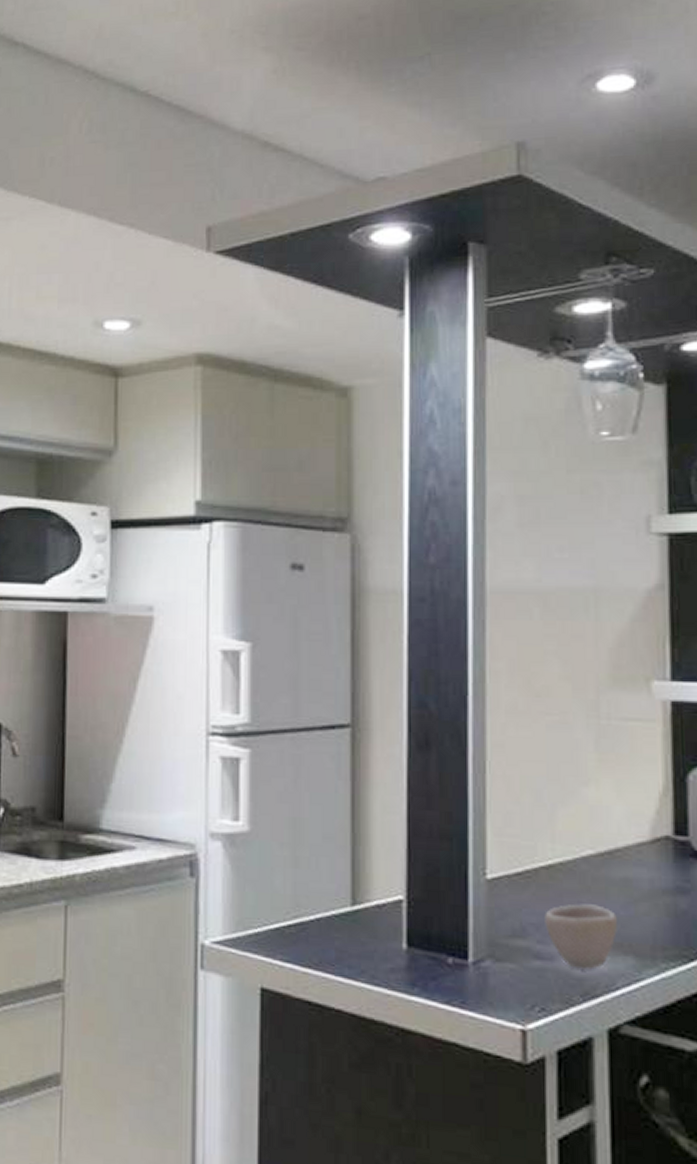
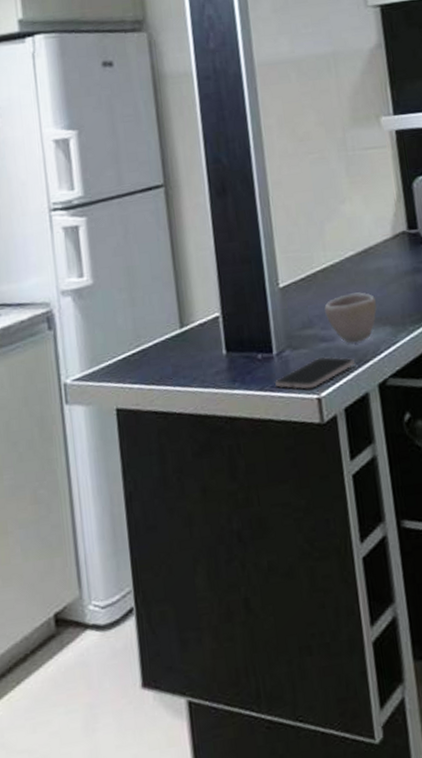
smartphone: none [465,978,580,1016] -> present [274,356,356,389]

